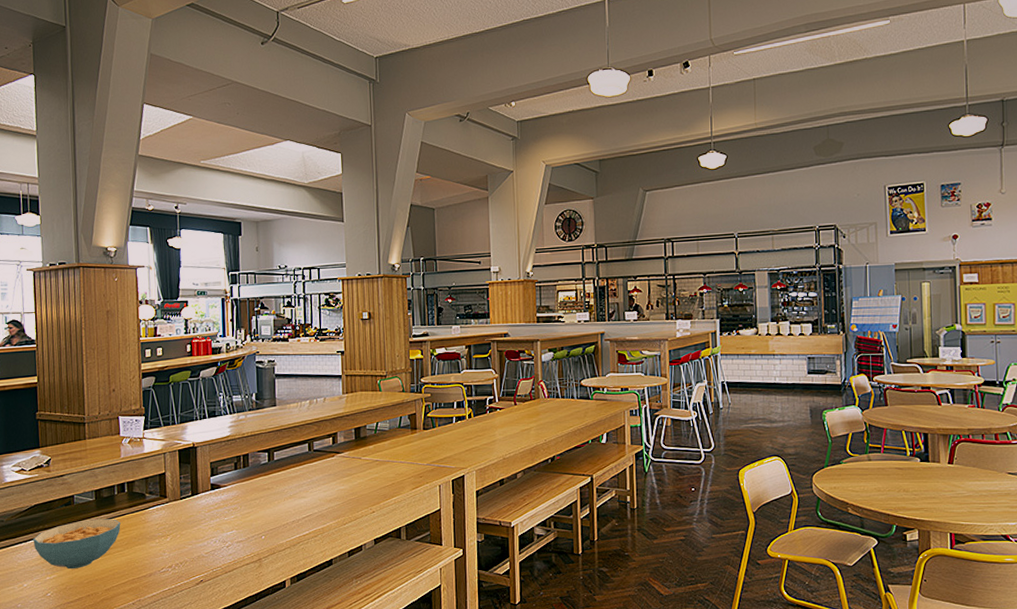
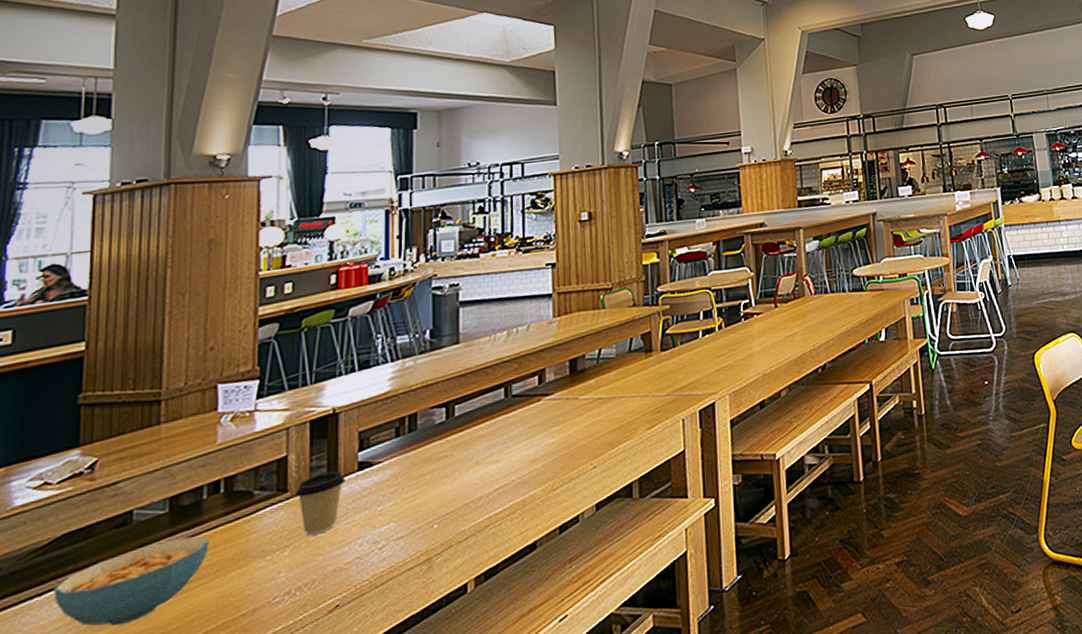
coffee cup: none [171,488,203,530] -> present [295,470,346,536]

